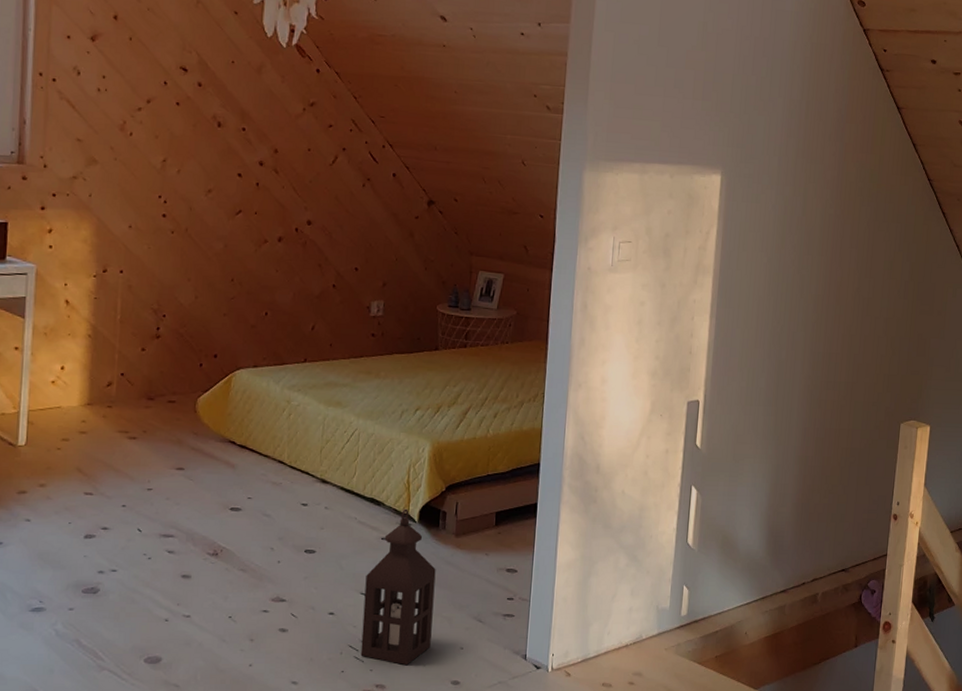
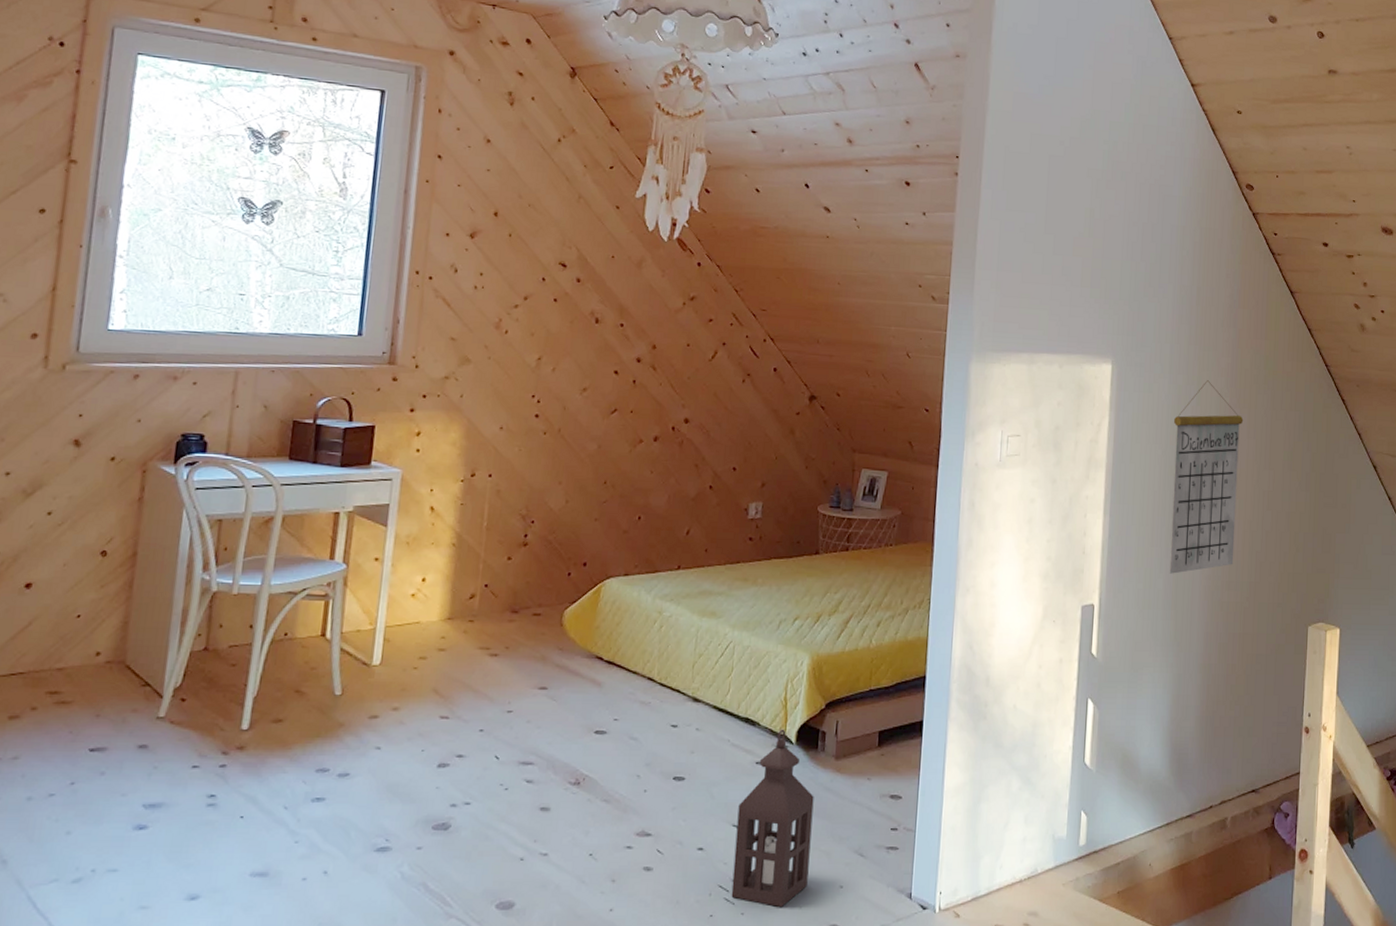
calendar: none [771,192,847,374] -> present [1169,380,1244,574]

